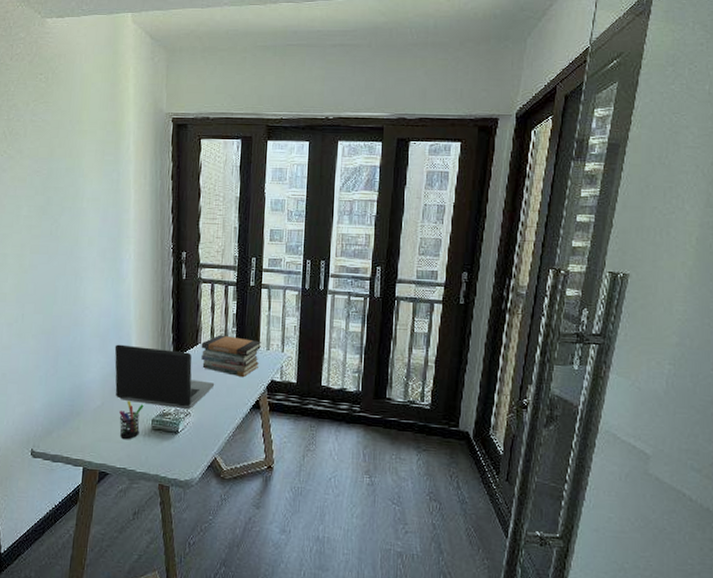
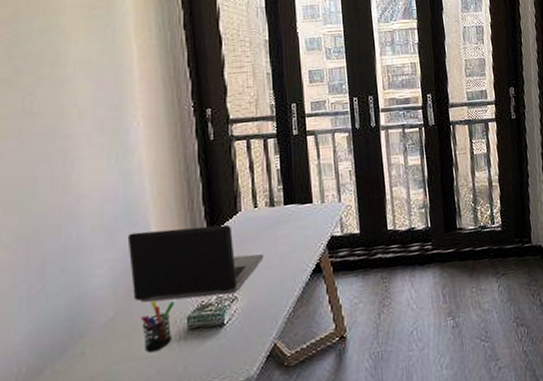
book stack: present [201,334,261,378] -> none [242,194,314,241]

